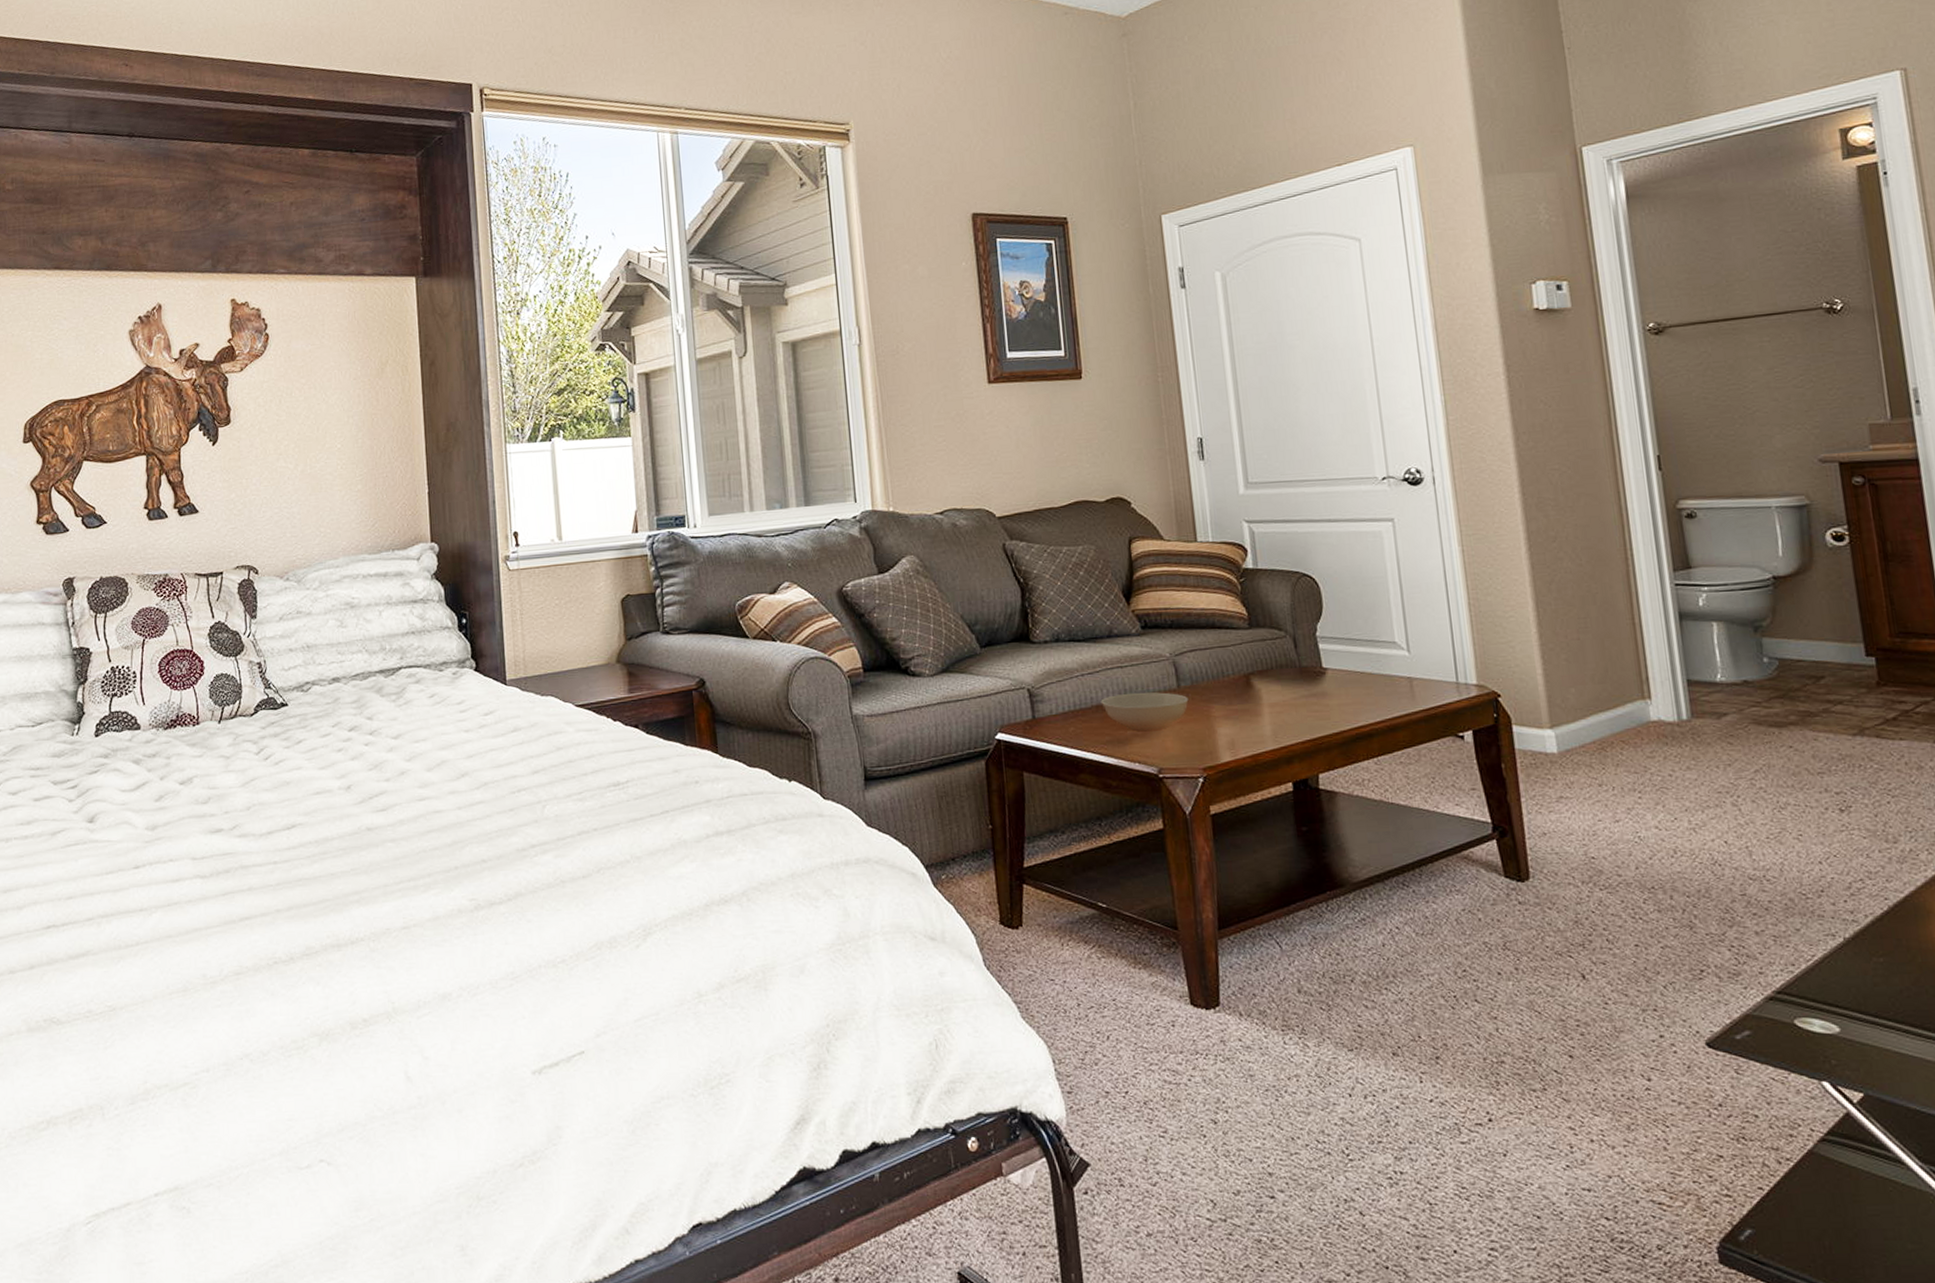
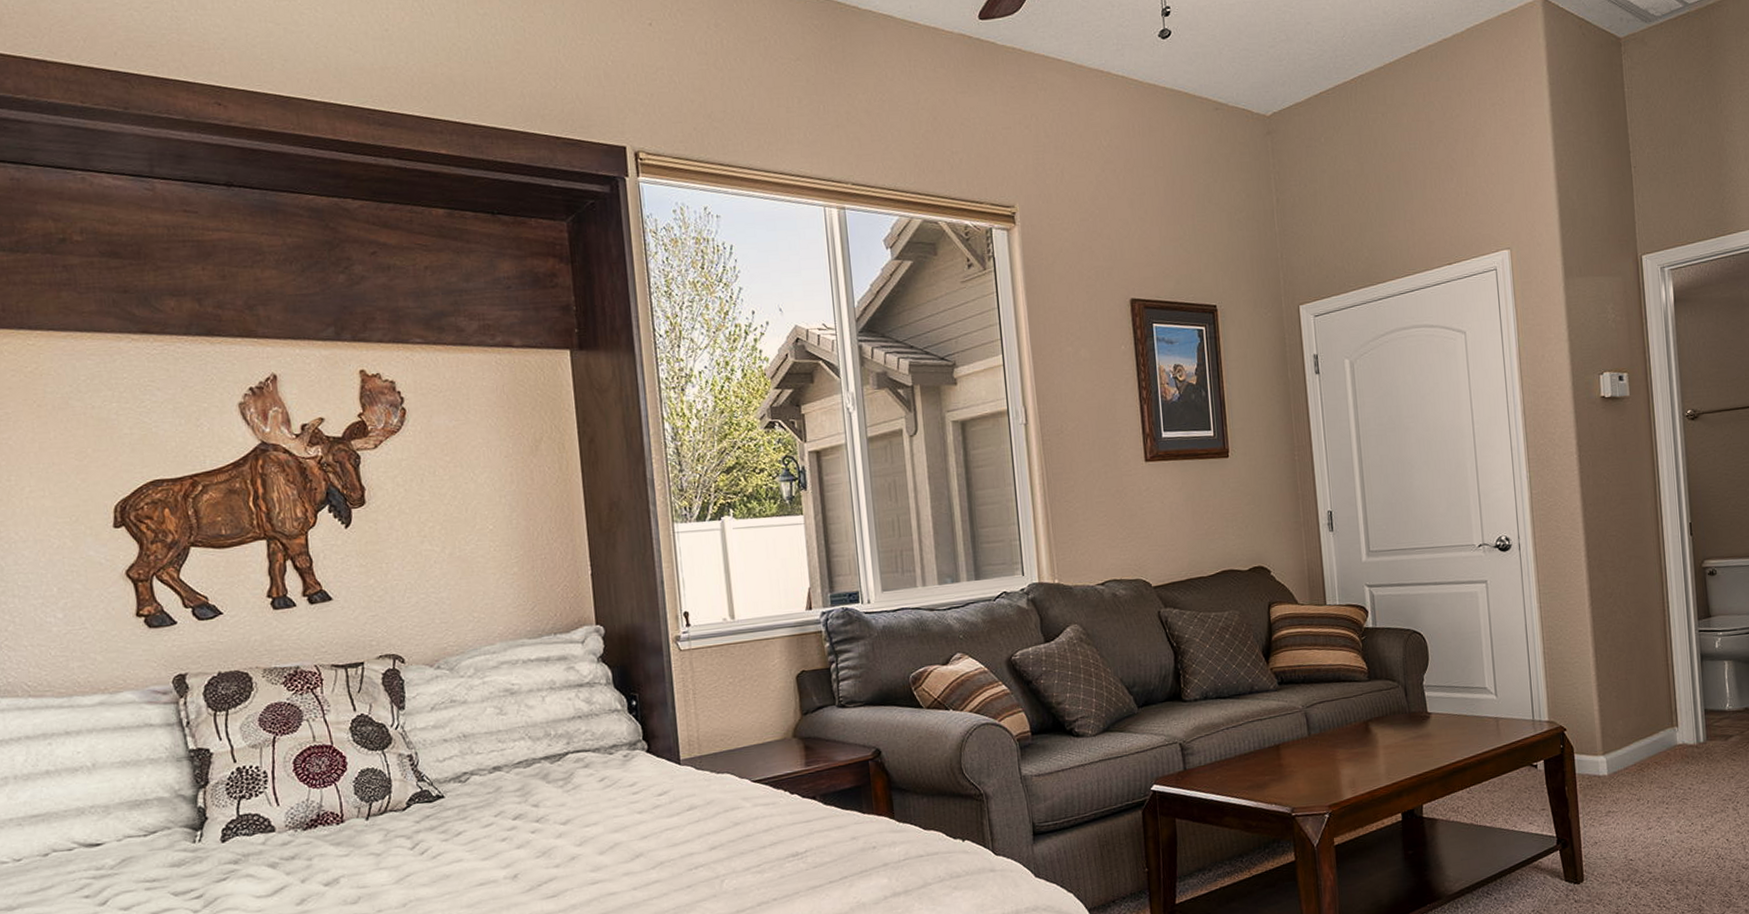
bowl: present [1100,692,1189,732] -> none [1243,740,1318,777]

